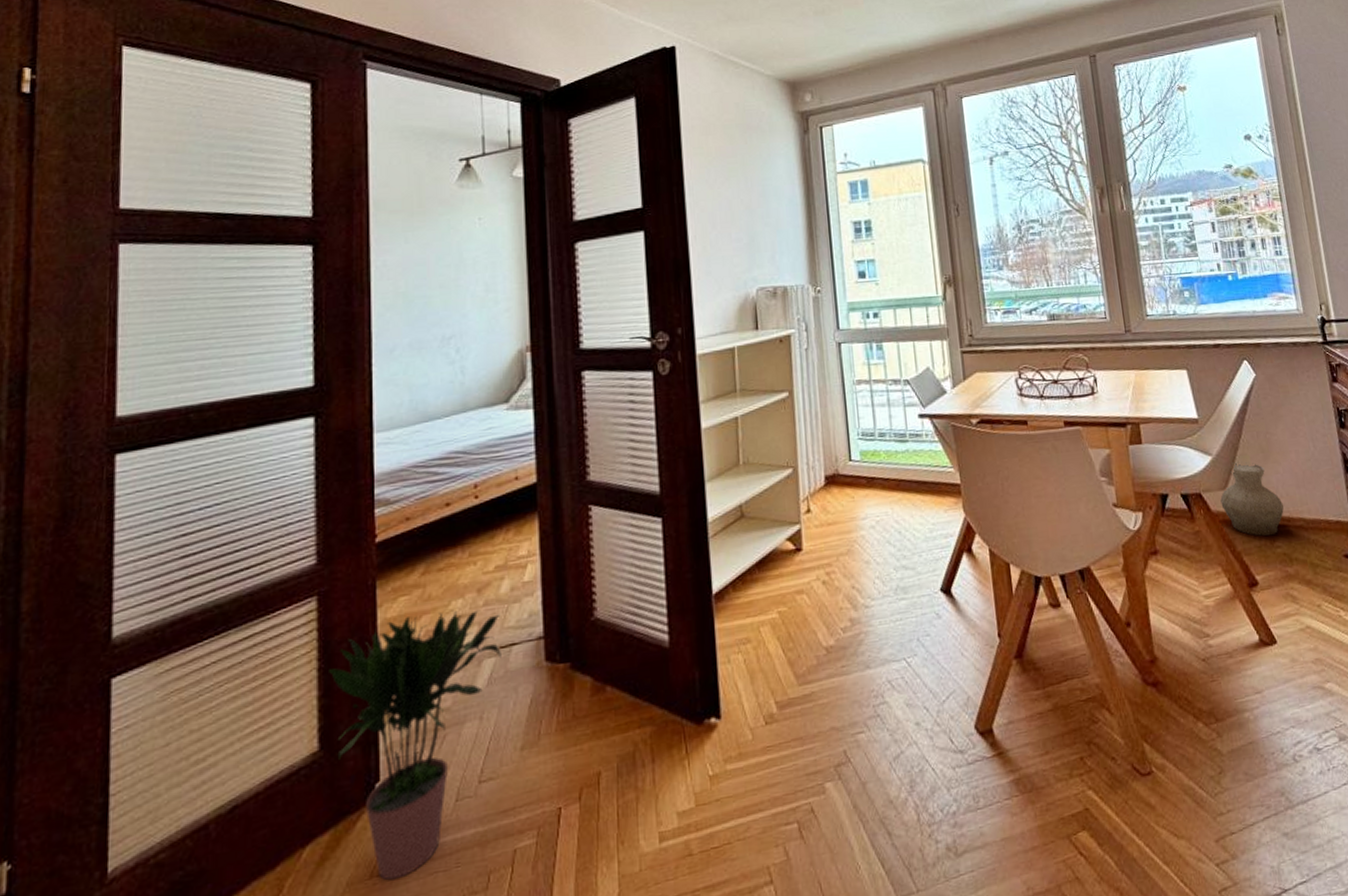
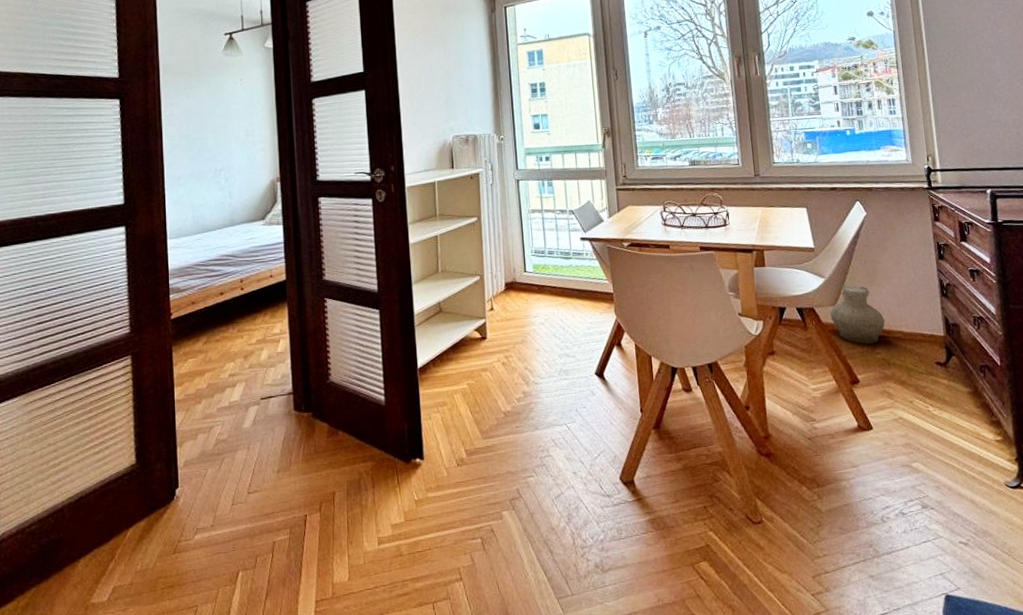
potted plant: present [329,610,502,881] -> none [141,370,262,556]

